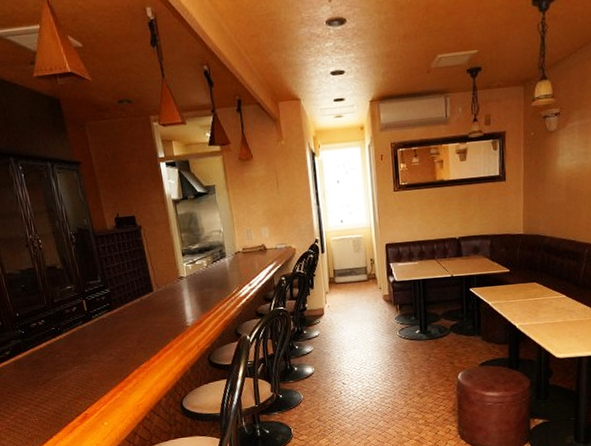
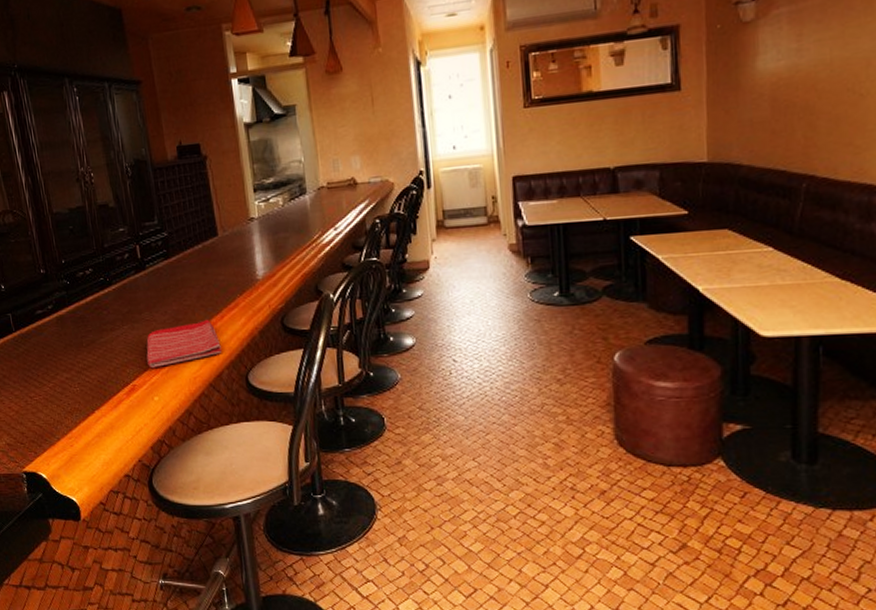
dish towel: none [95,358,160,400] -> present [146,319,222,369]

